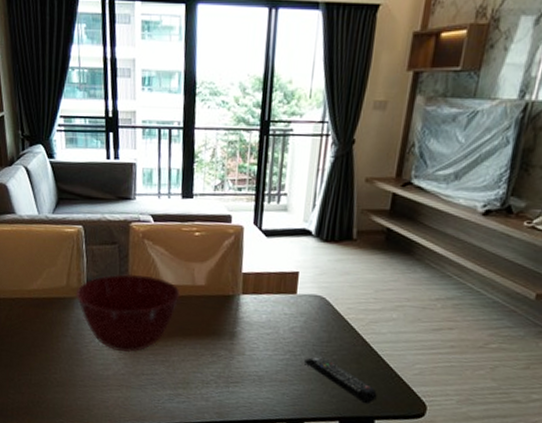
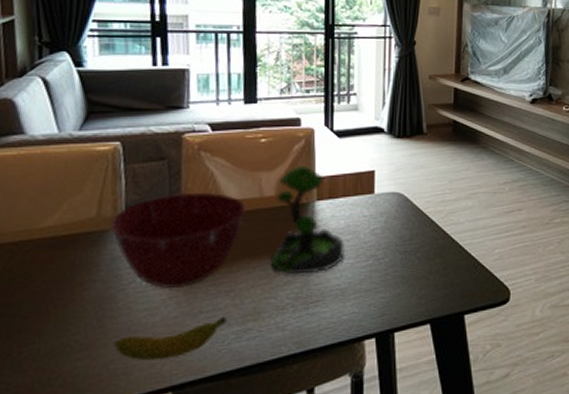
banana: none [80,380,162,405] -> present [114,316,227,361]
plant: none [199,259,265,359] -> present [270,165,345,274]
remote control: present [303,355,377,405] -> none [387,255,463,300]

